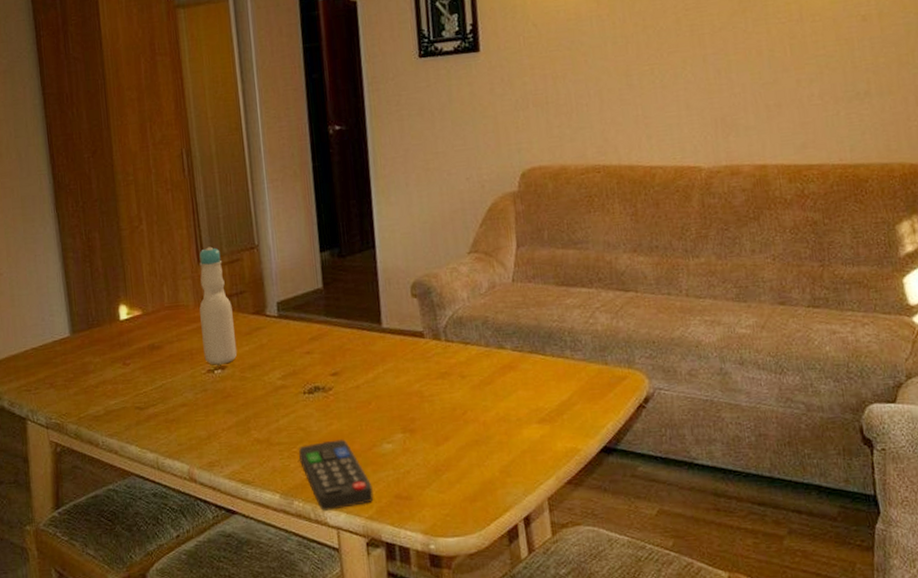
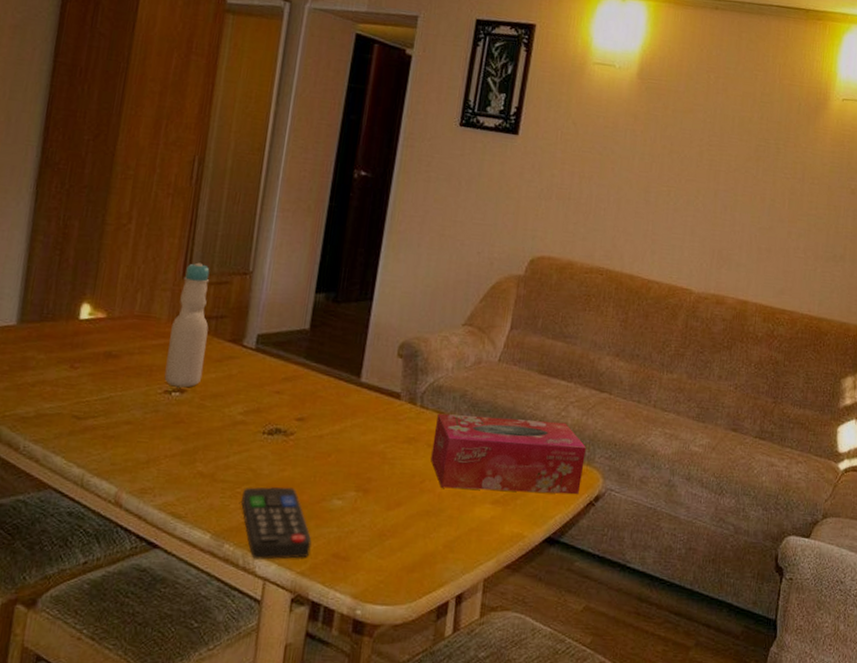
tissue box: none [464,329,627,416] -> present [431,413,586,495]

